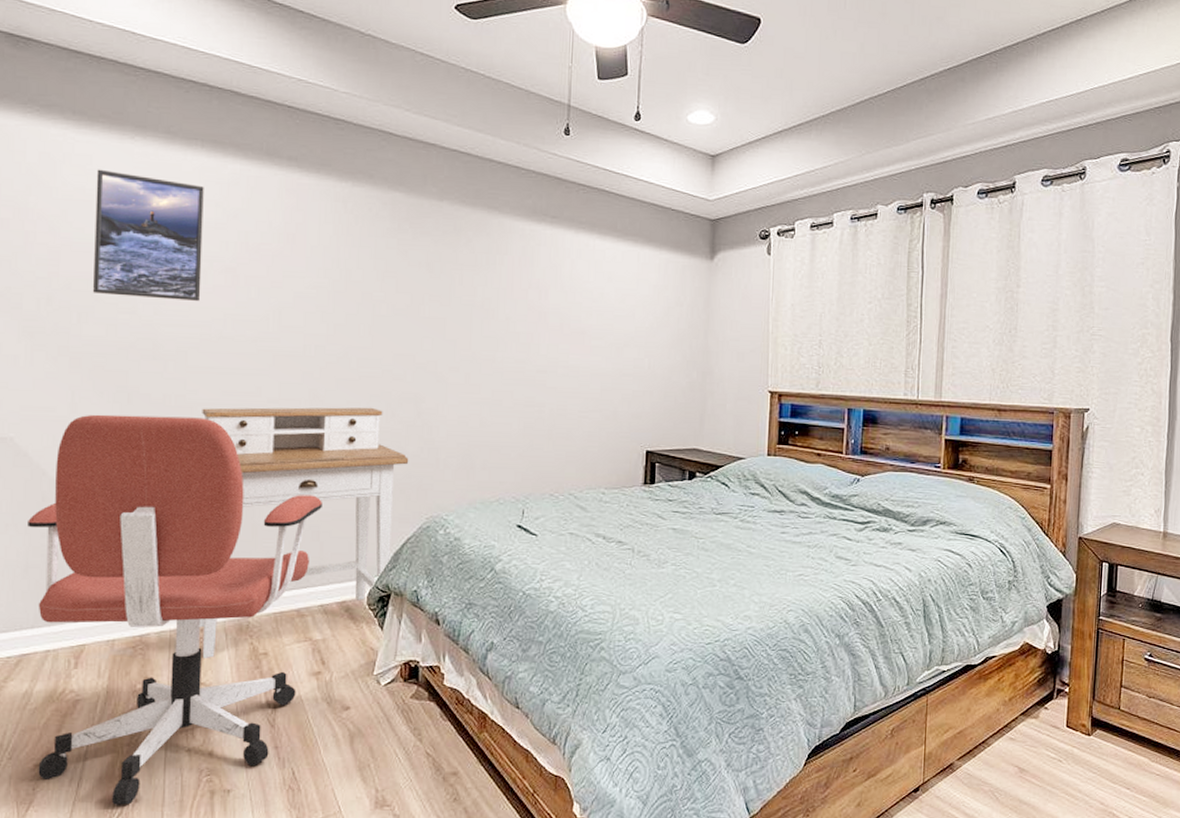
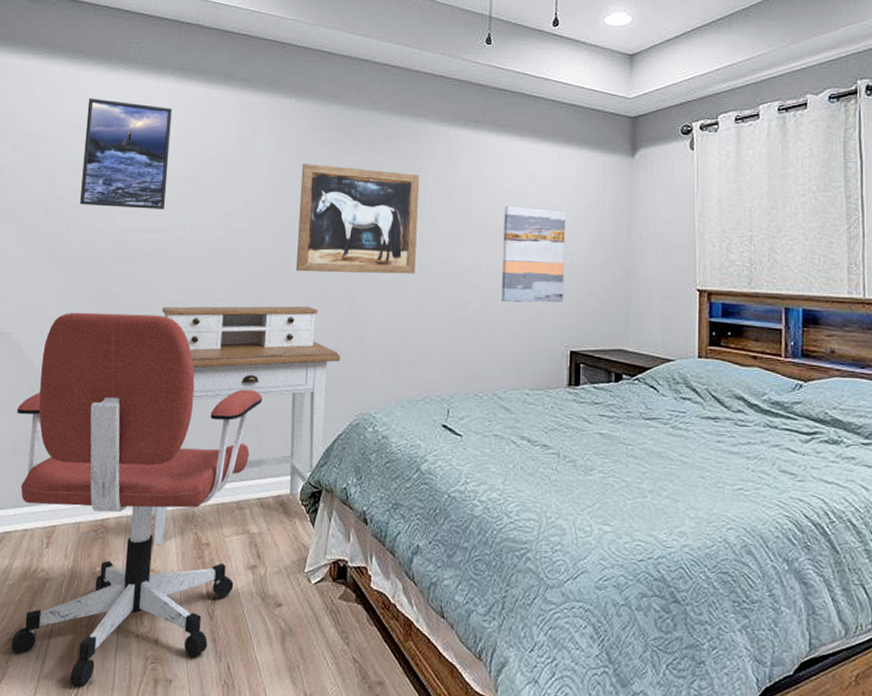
wall art: none [358,255,493,375] -> present [296,163,420,274]
wall art: none [578,306,645,404] -> present [501,206,566,303]

